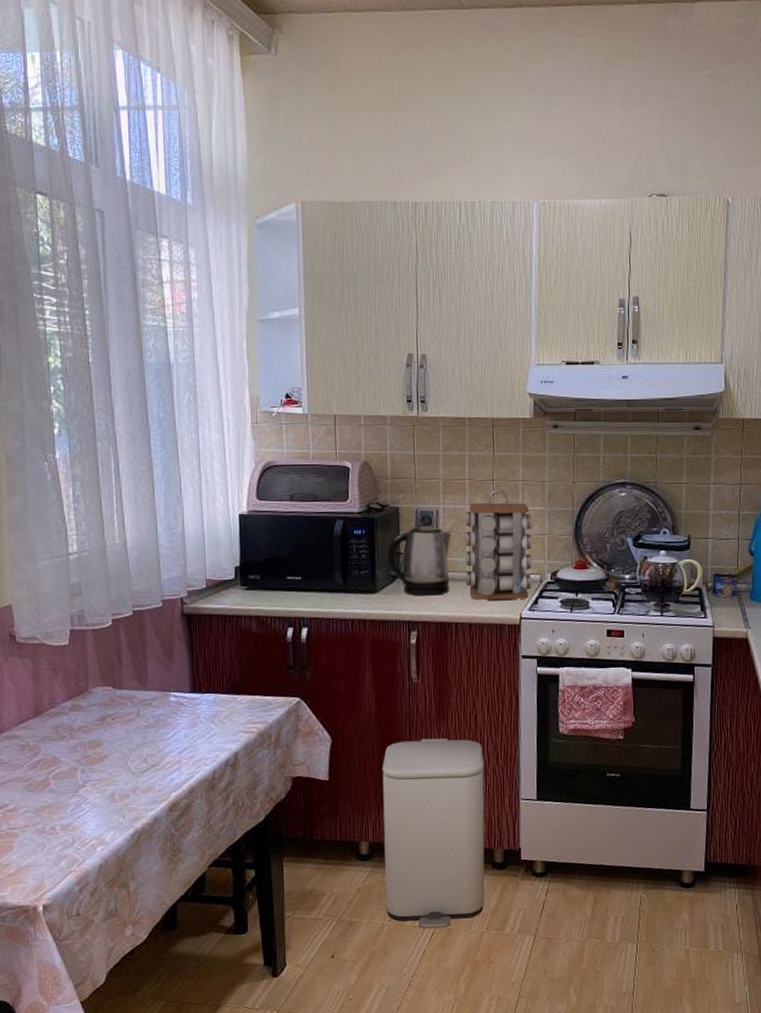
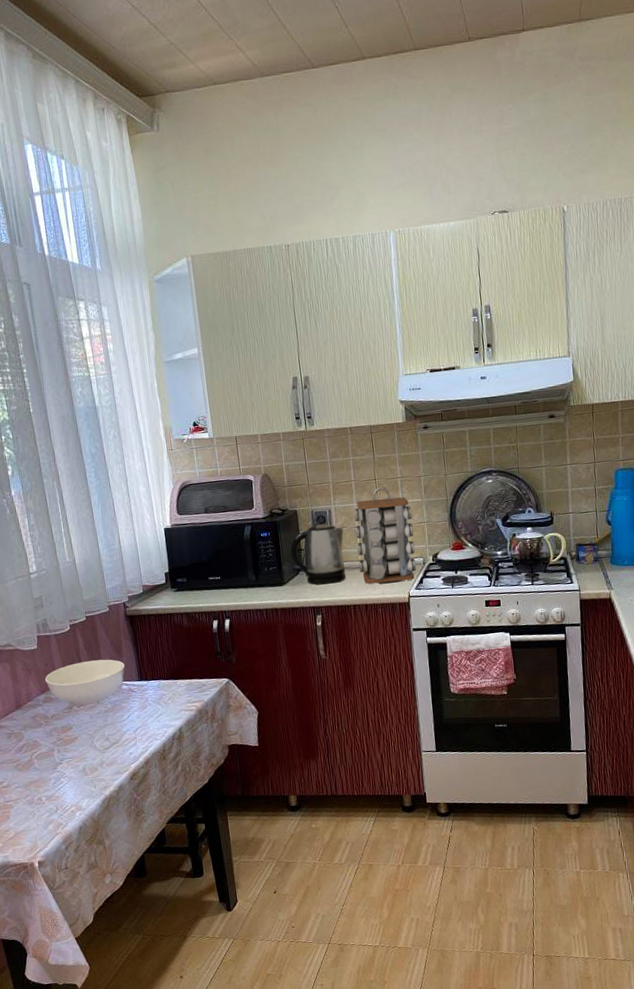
bowl: none [74,664,176,719] -> present [44,659,126,707]
pedal bin: present [382,738,485,929] -> none [302,703,399,866]

